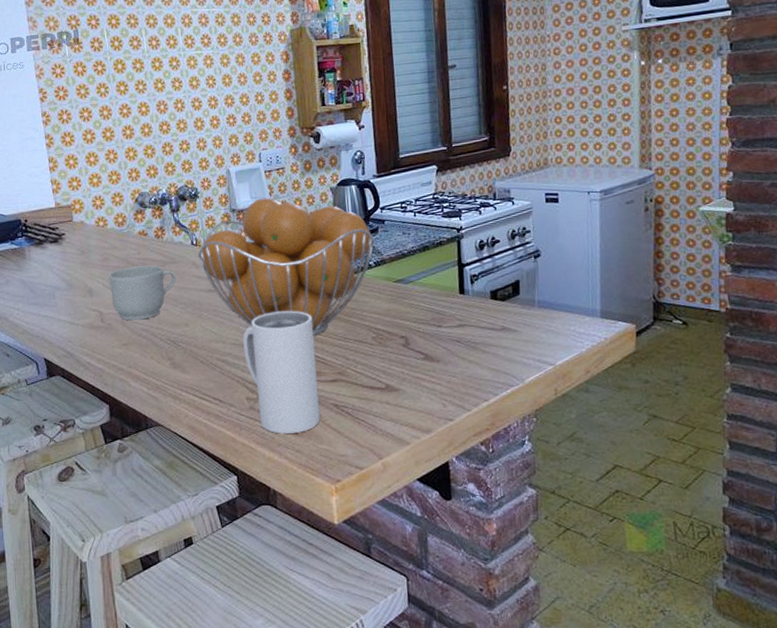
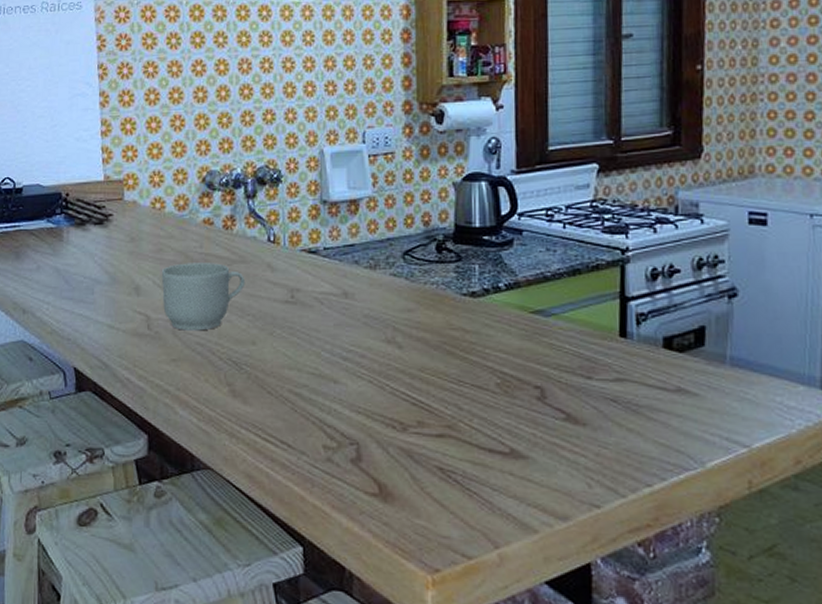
fruit basket: present [198,197,375,336] -> none [275,189,508,373]
mug: present [243,310,320,434] -> none [324,337,418,500]

